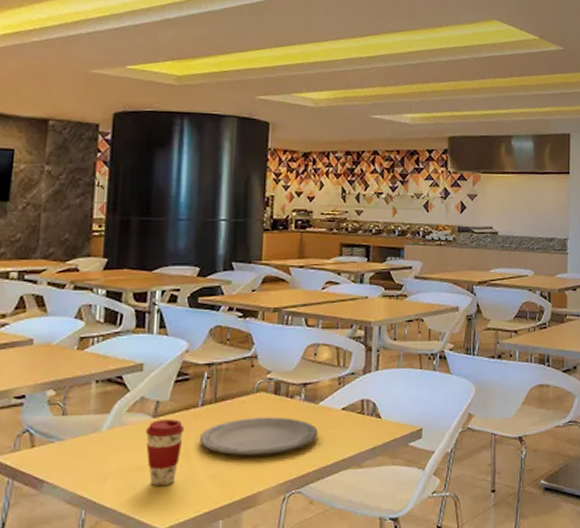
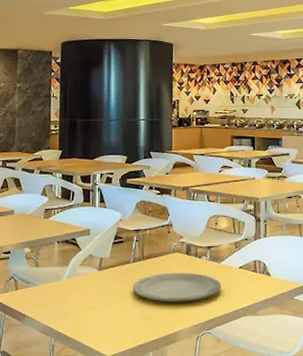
coffee cup: present [145,419,185,487] -> none [93,272,122,323]

